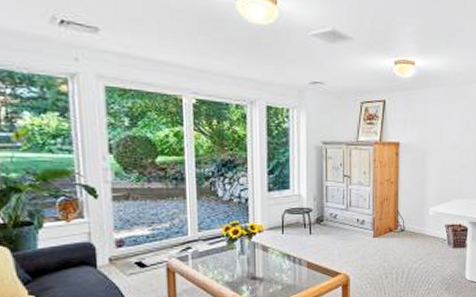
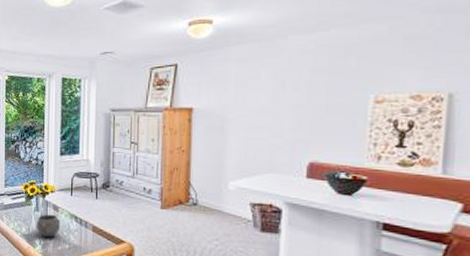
bowl: none [241,256,272,282] -> present [36,214,61,238]

